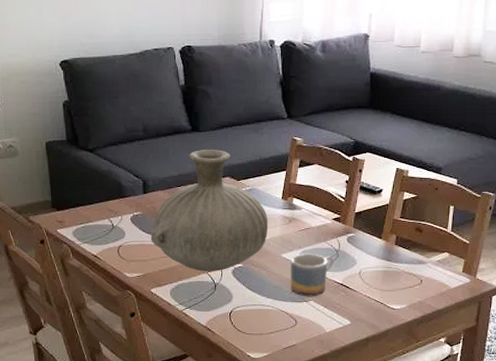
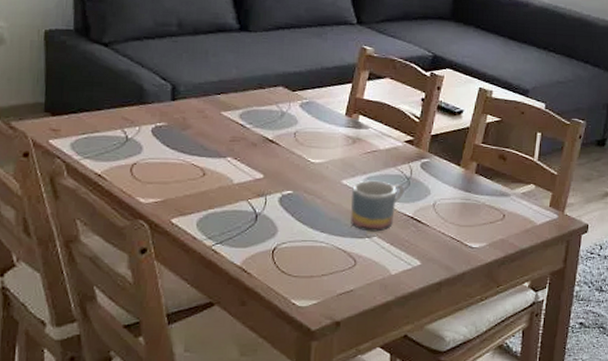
vase: present [150,150,269,271] -> none [176,53,328,199]

